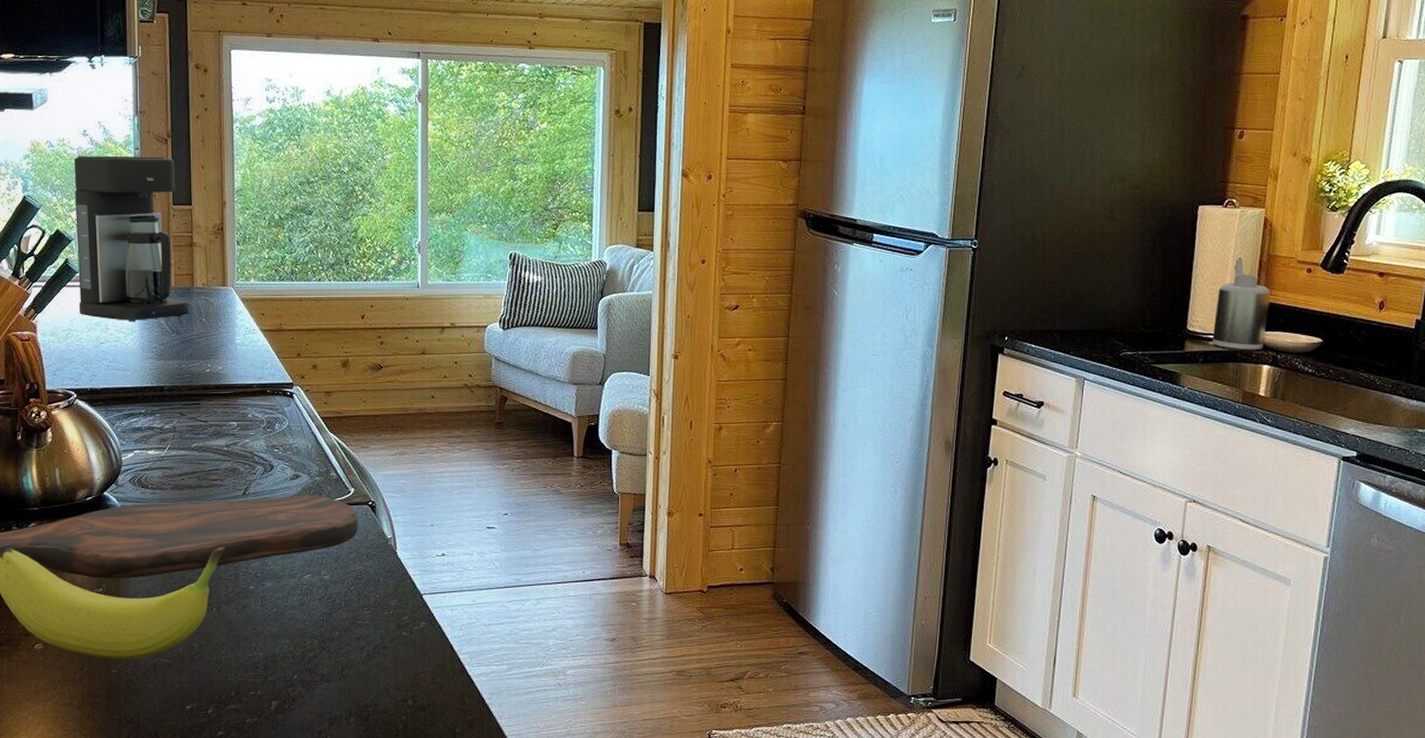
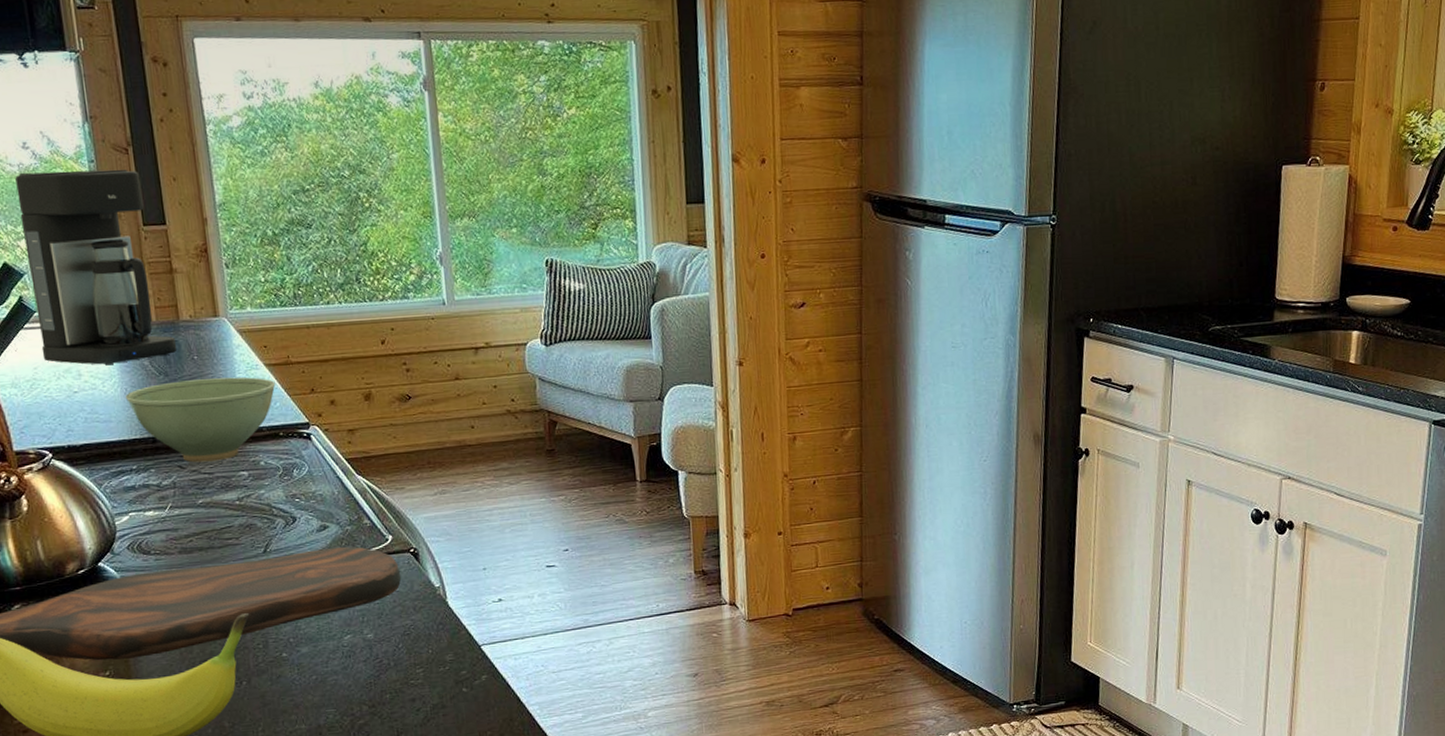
bowl: none [142,339,268,411] -> present [125,377,276,463]
soap dispenser: present [1212,255,1271,352] -> none [1301,216,1358,318]

